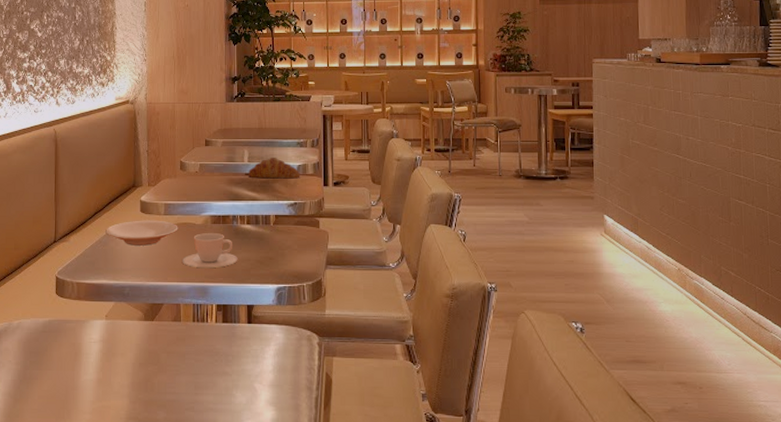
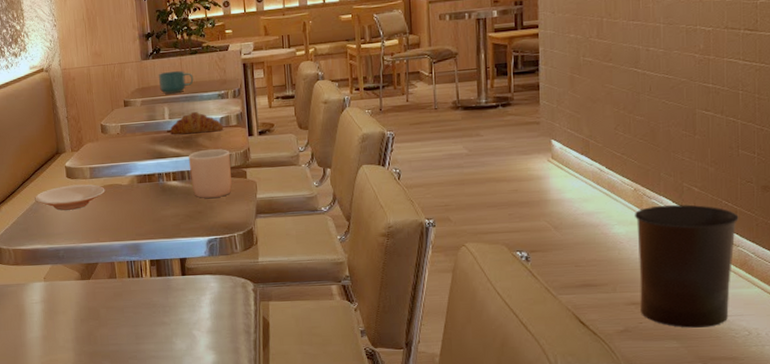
cup: present [181,232,238,269] -> none [111,191,167,227]
cup: none [241,116,275,137] -> present [158,71,194,94]
mug: none [263,196,305,245] -> present [188,149,232,198]
waste bin: none [679,286,771,412] -> present [635,204,739,328]

